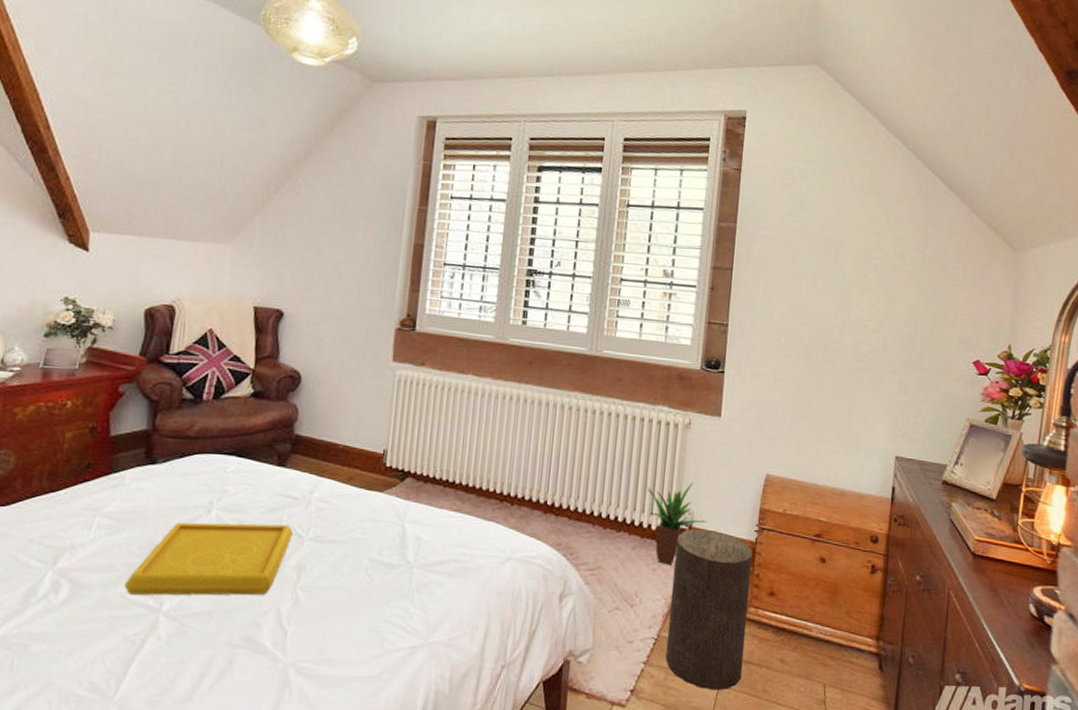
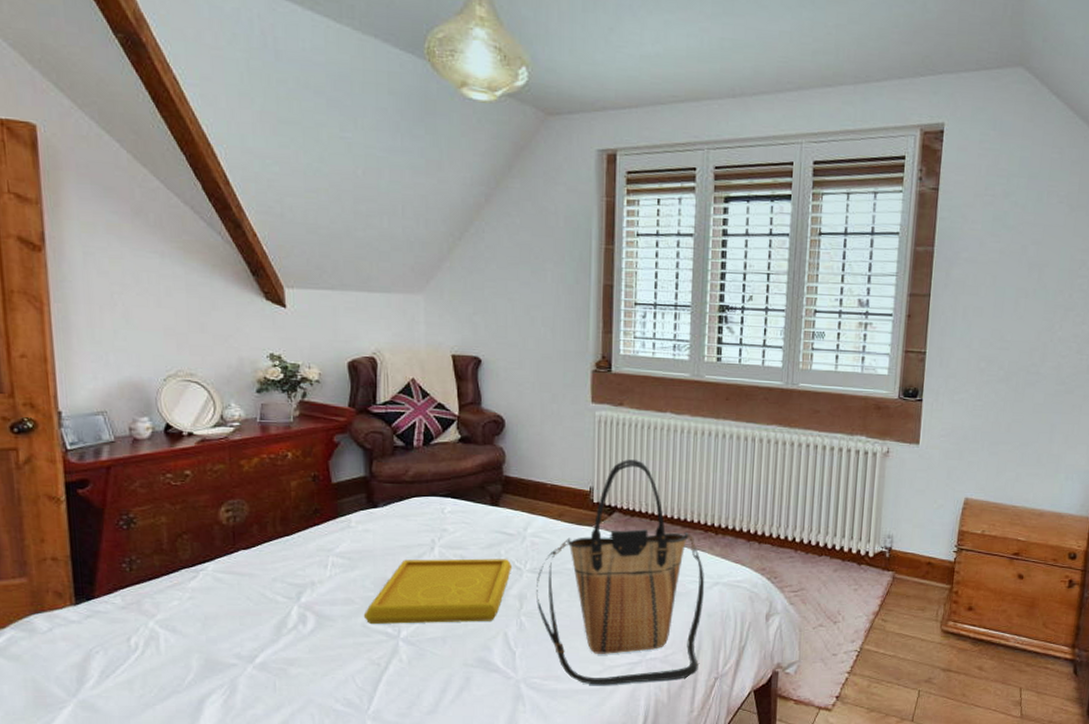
tote bag: none [315,422,497,672] -> present [536,460,705,685]
potted plant: present [647,482,707,565] -> none [847,508,907,585]
stool: present [665,528,753,690] -> none [868,551,952,695]

